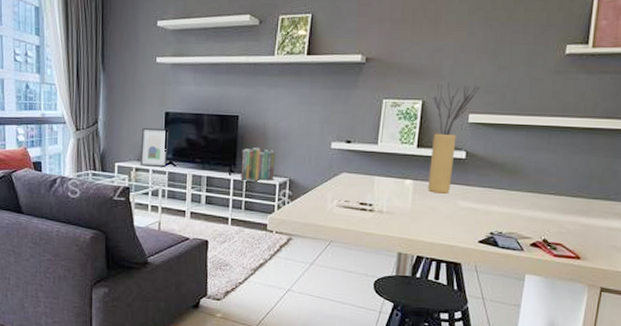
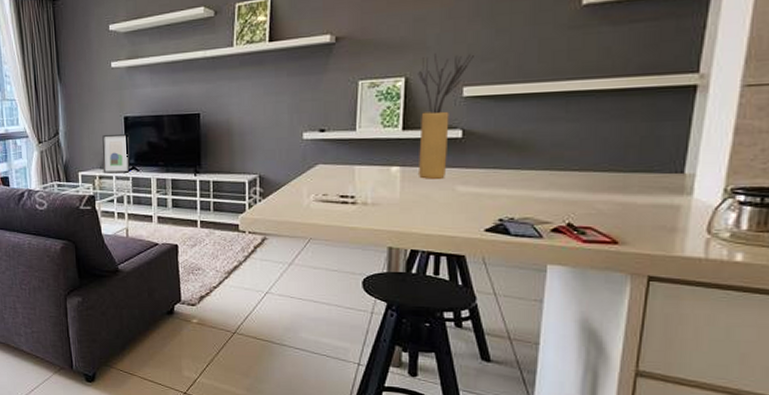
books: present [240,148,275,181] -> none [206,145,242,180]

